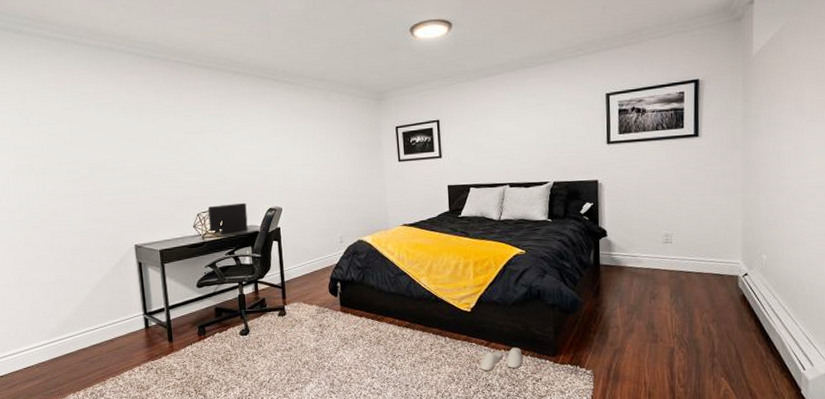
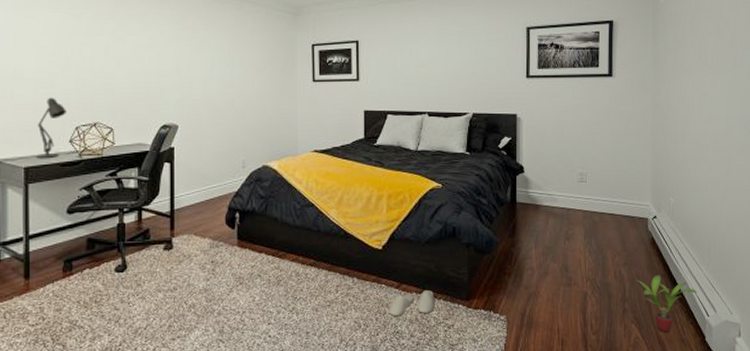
desk lamp: none [167,189,189,243] -> present [37,97,66,159]
laptop computer: present [207,202,261,238] -> none [89,116,151,157]
potted plant: none [725,330,793,385] -> present [636,275,698,332]

